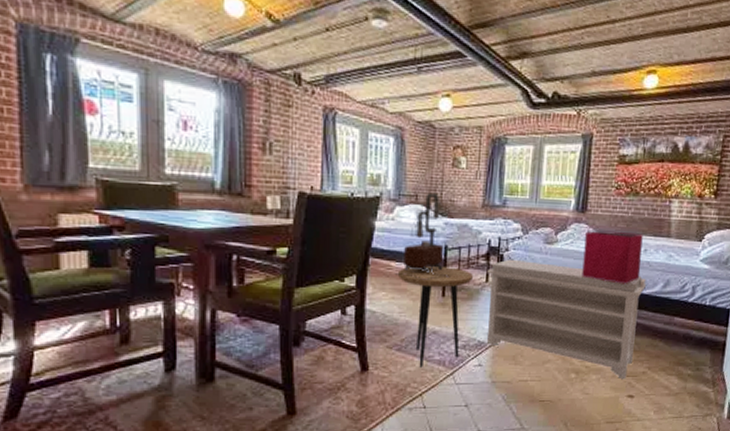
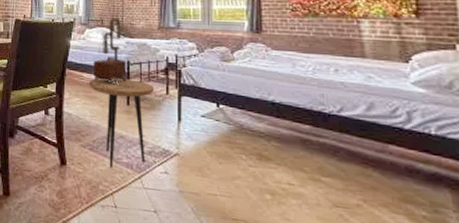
bench: present [486,259,646,380] -> none [166,74,343,210]
storage bin: present [582,230,643,284] -> none [264,49,334,104]

